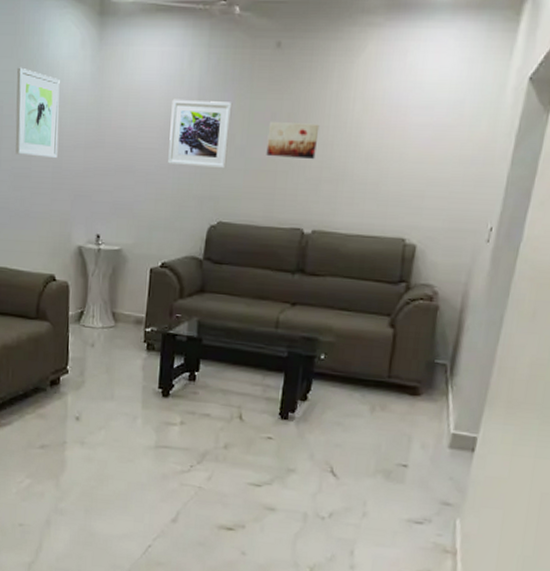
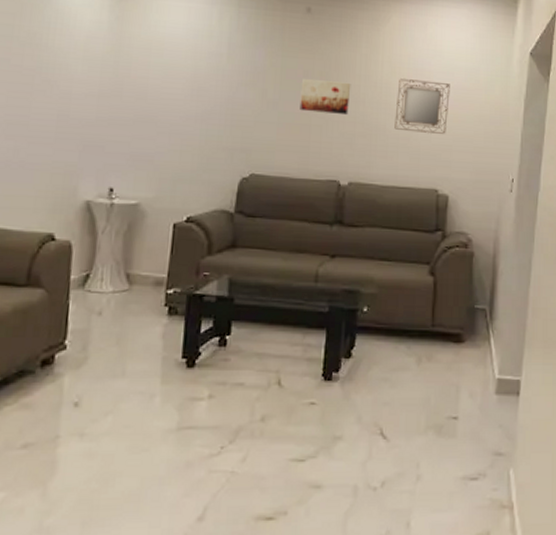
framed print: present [15,67,60,159] -> none [11,10,71,107]
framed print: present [168,99,233,169] -> none [195,52,264,122]
home mirror: none [363,117,429,178] -> present [394,79,450,134]

